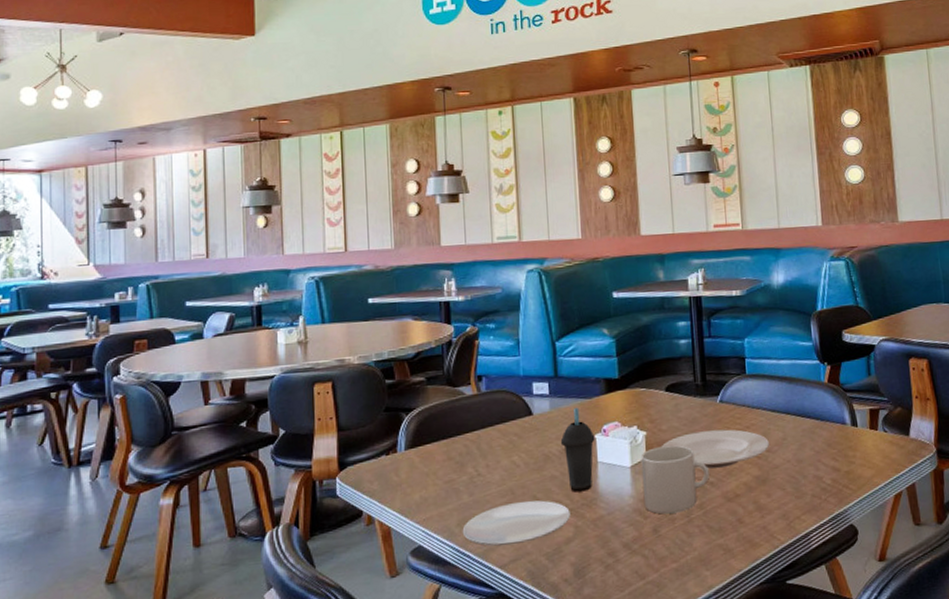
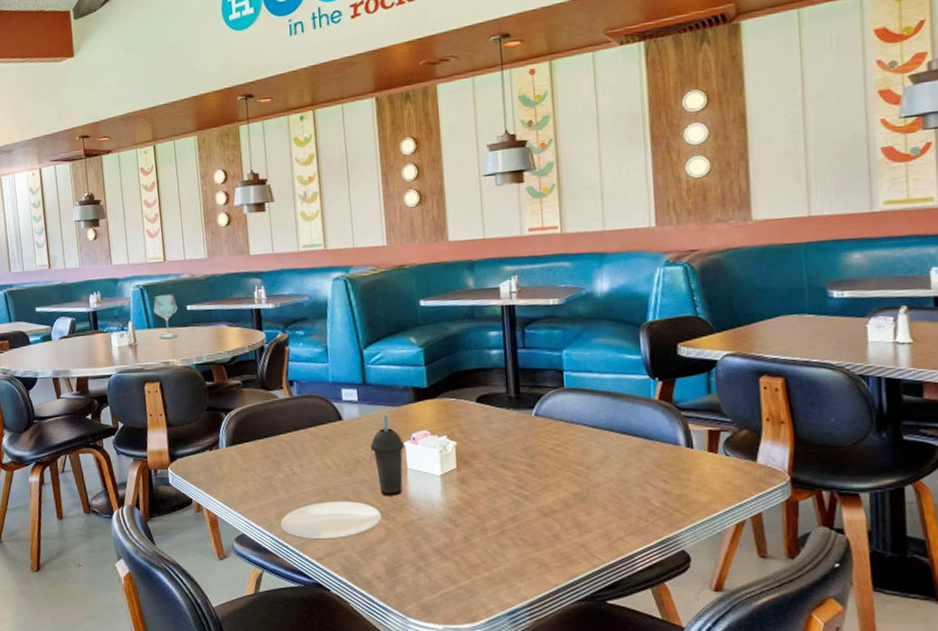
wine glass: none [329,286,357,335] -> present [153,294,178,339]
mug: present [641,445,709,515] -> none [451,457,523,524]
plate: present [661,429,770,469] -> none [471,443,591,482]

